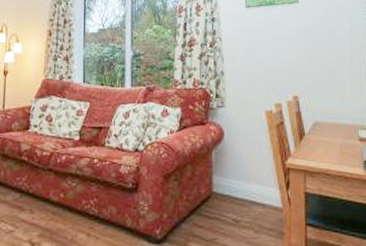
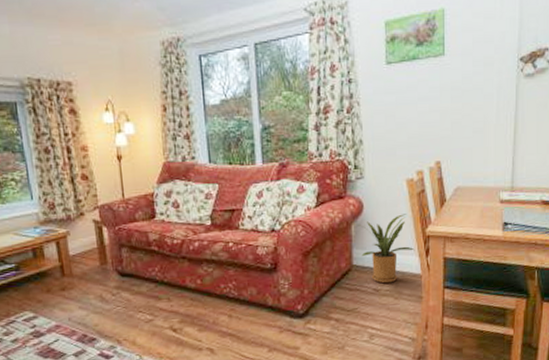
house plant: none [213,144,275,215] -> present [352,214,415,284]

